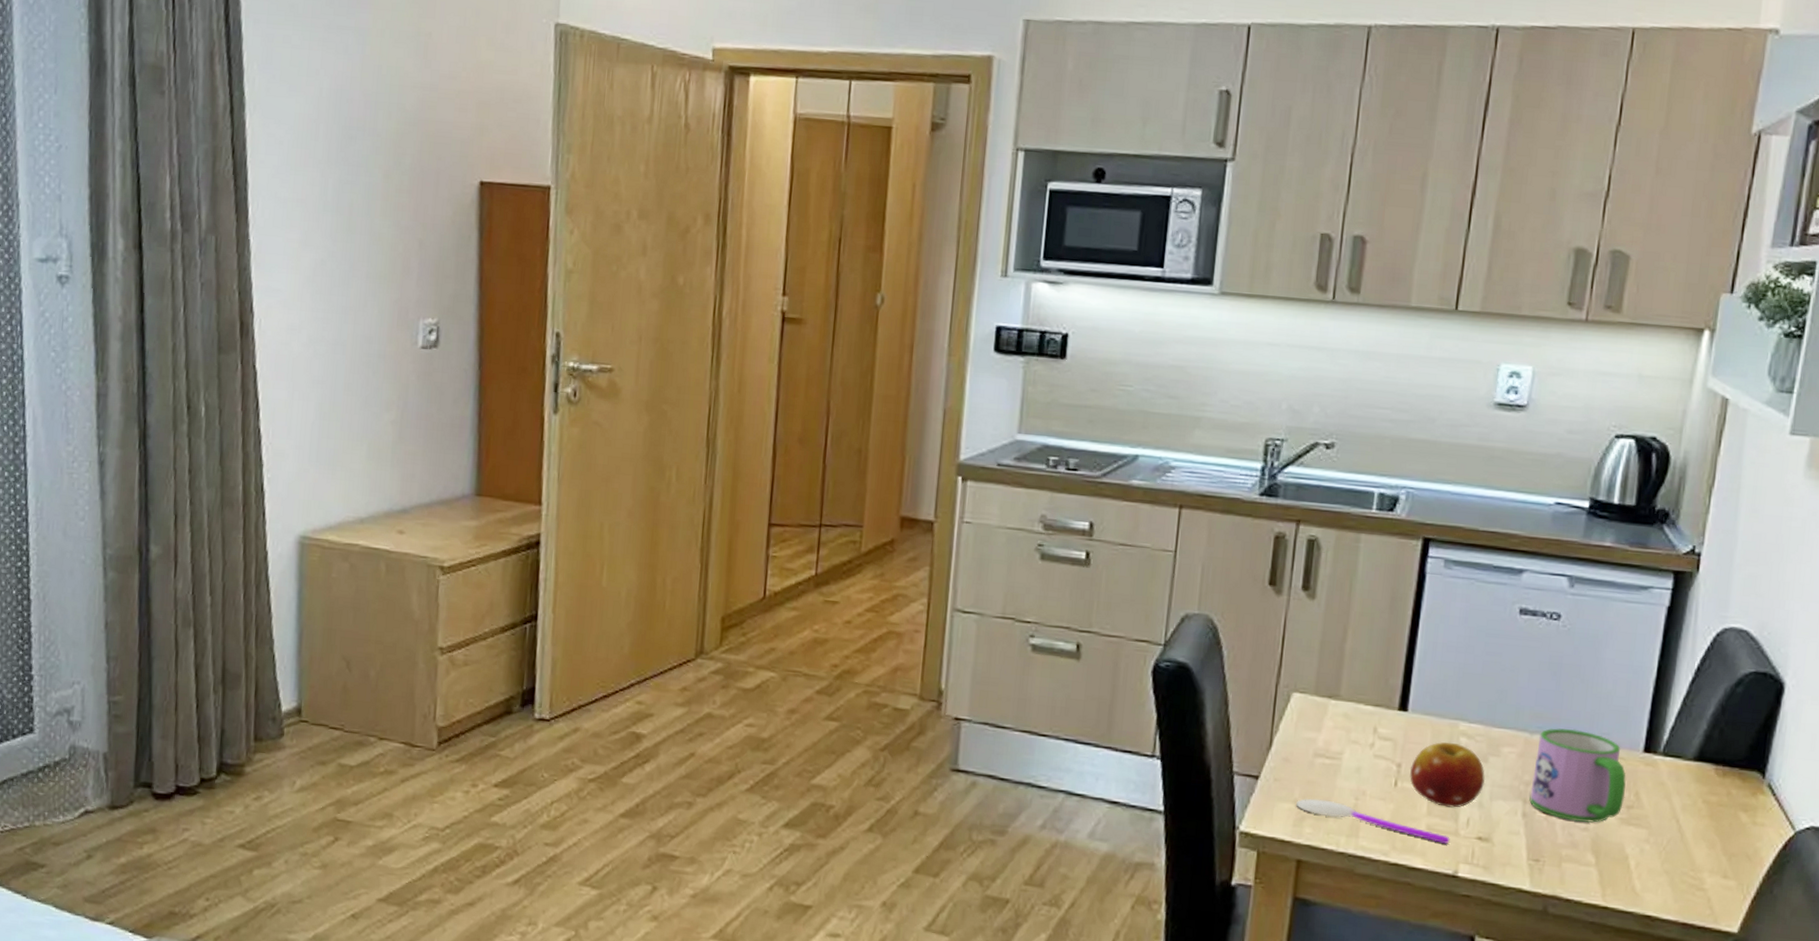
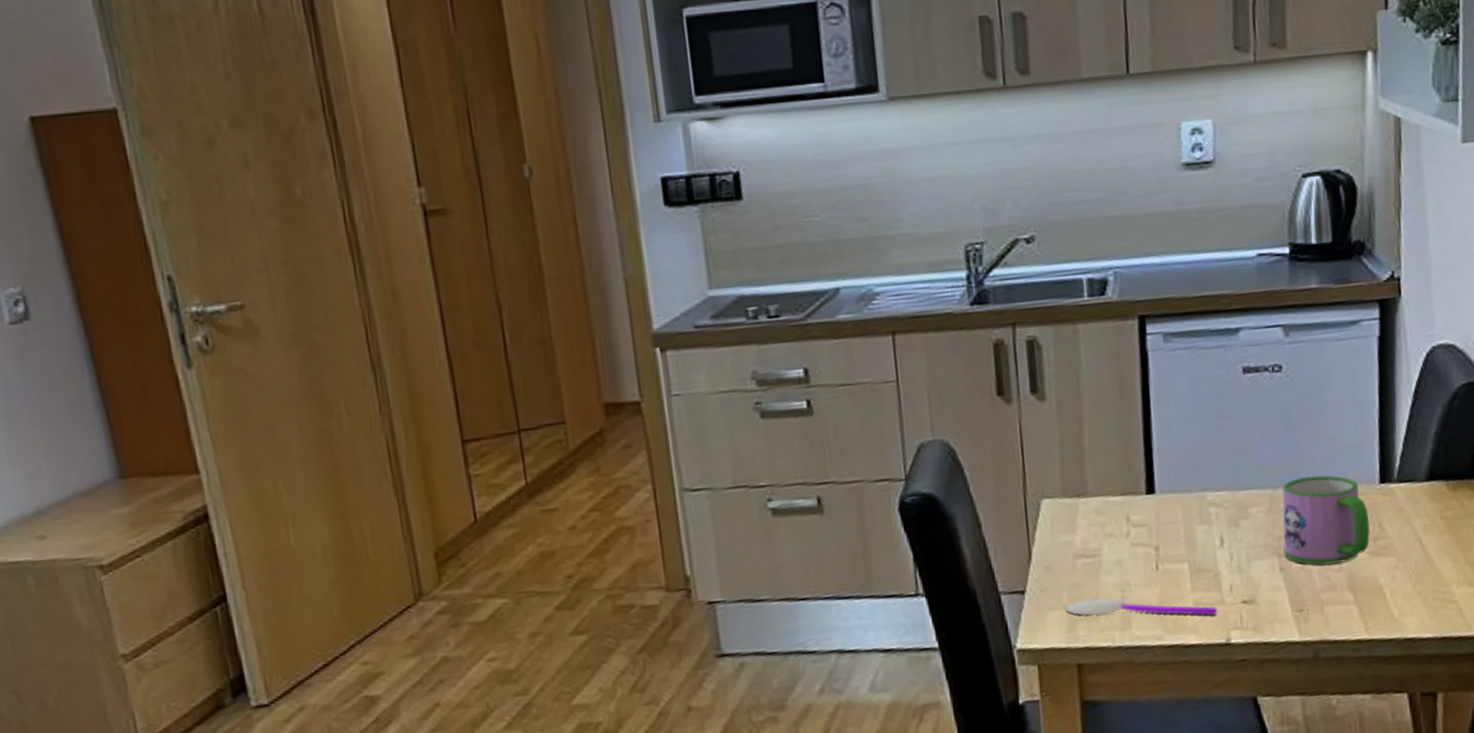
fruit: present [1409,742,1486,808] -> none [1167,514,1241,579]

